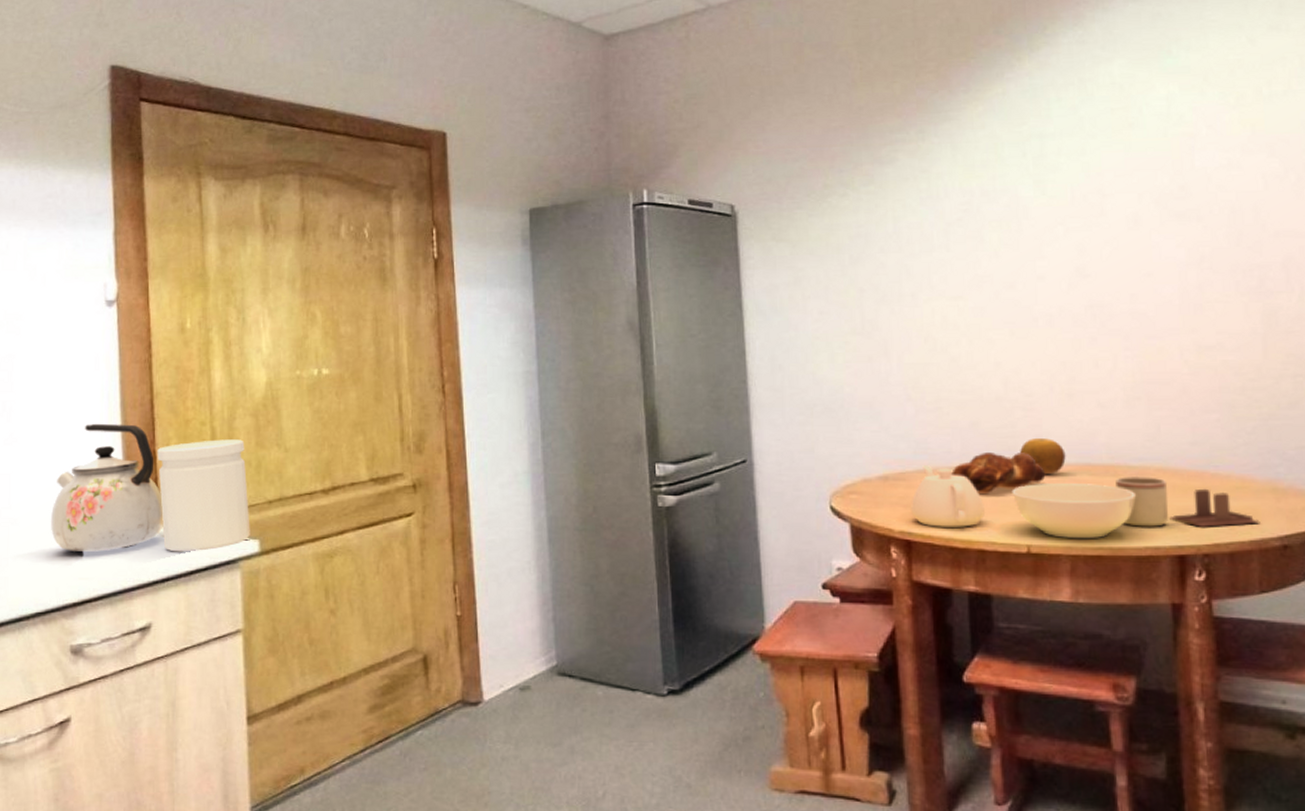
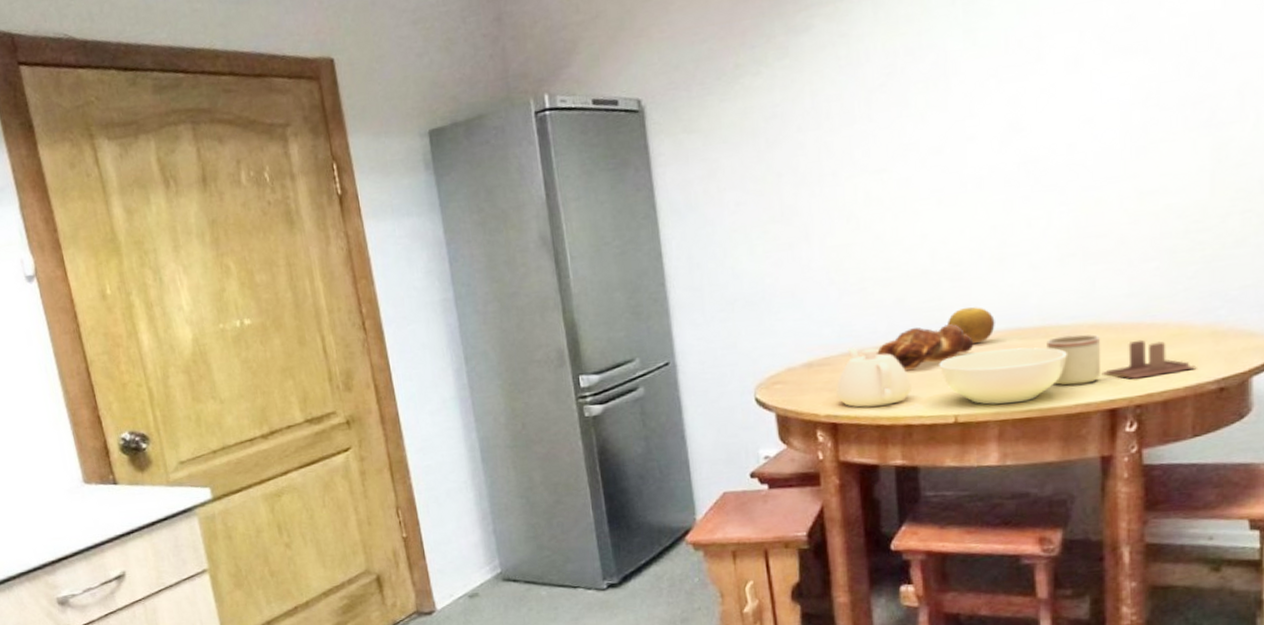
kettle: present [50,423,164,552] -> none [14,393,120,516]
jar: present [157,439,250,552] -> none [101,396,201,507]

